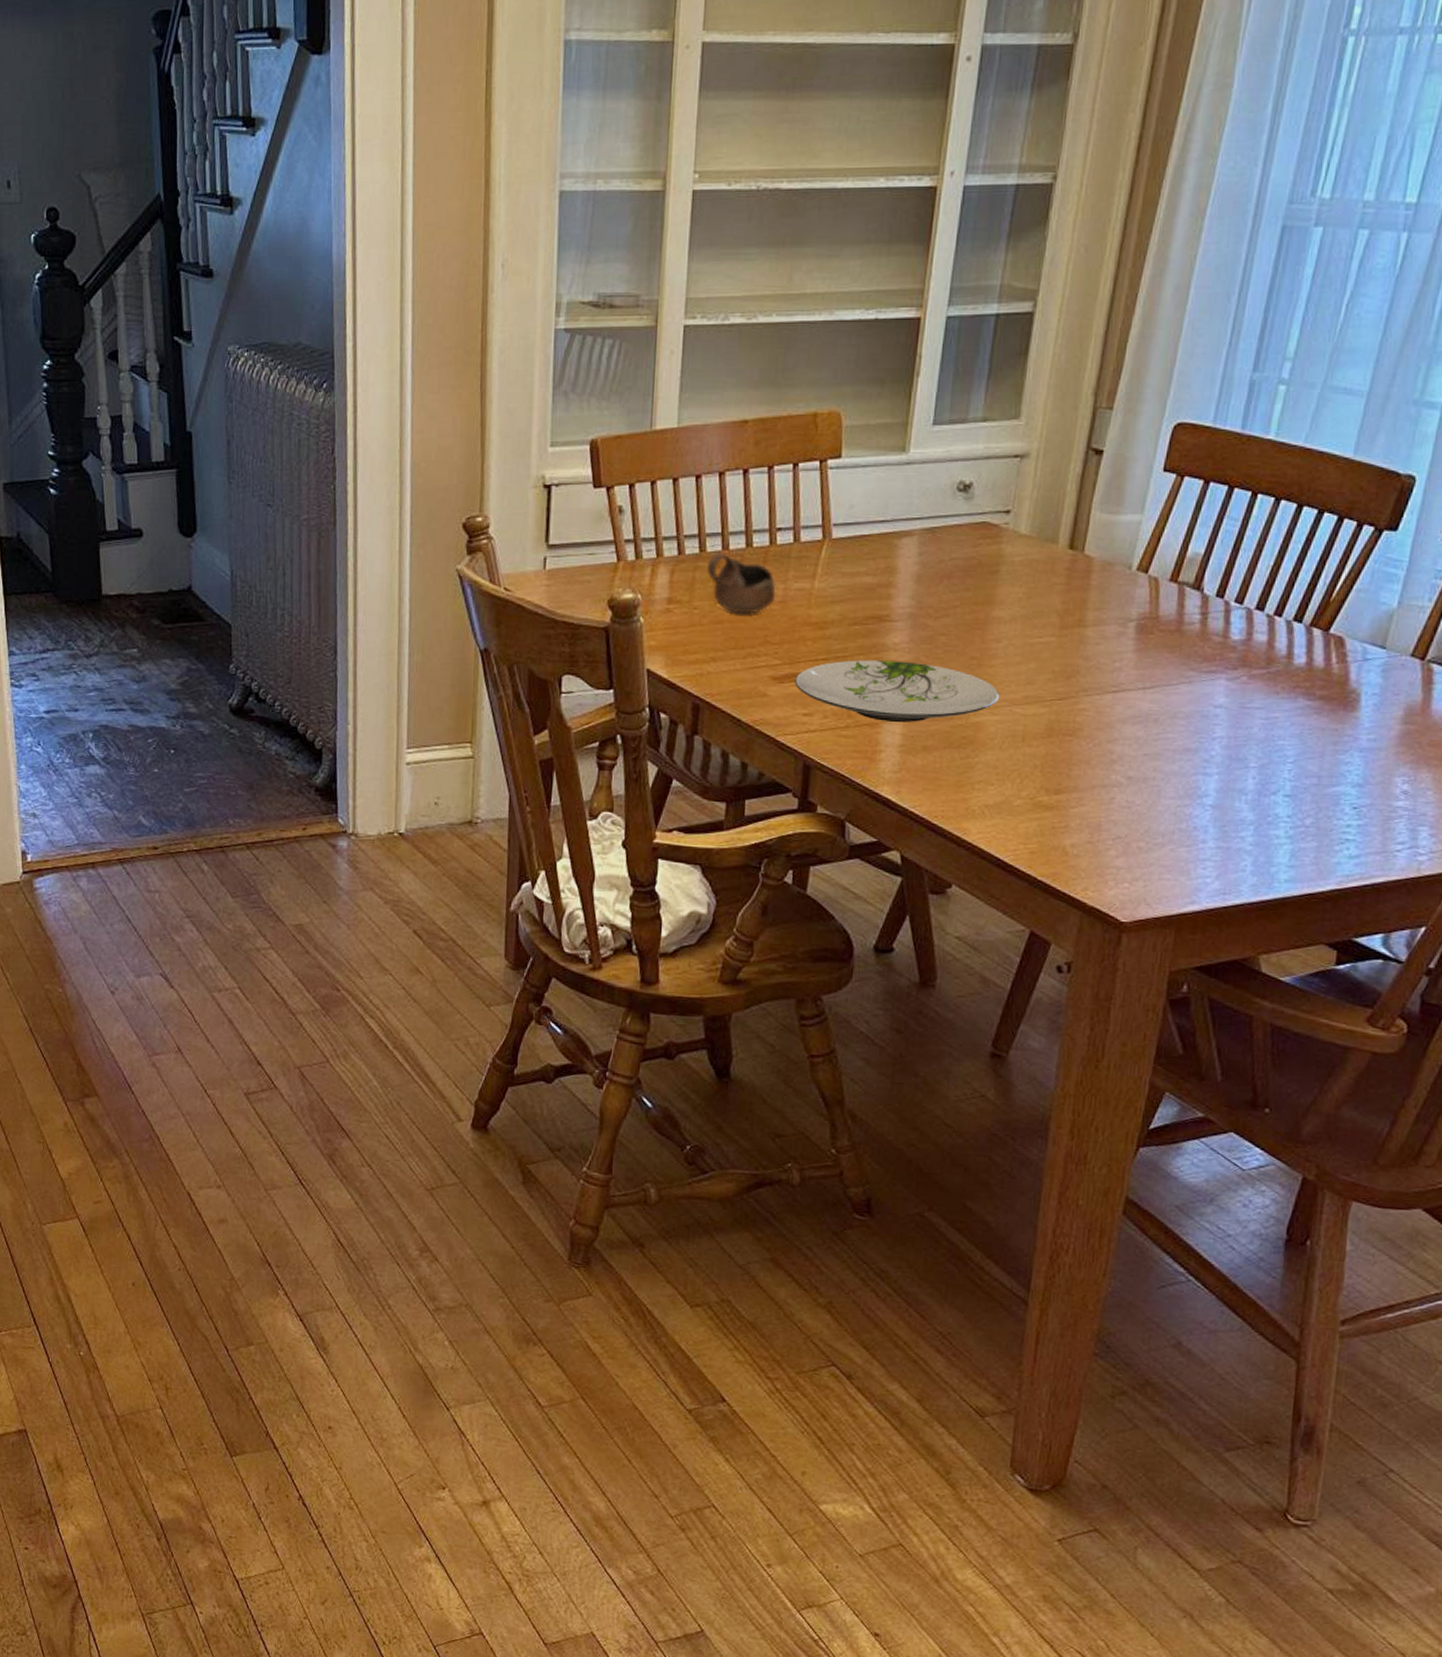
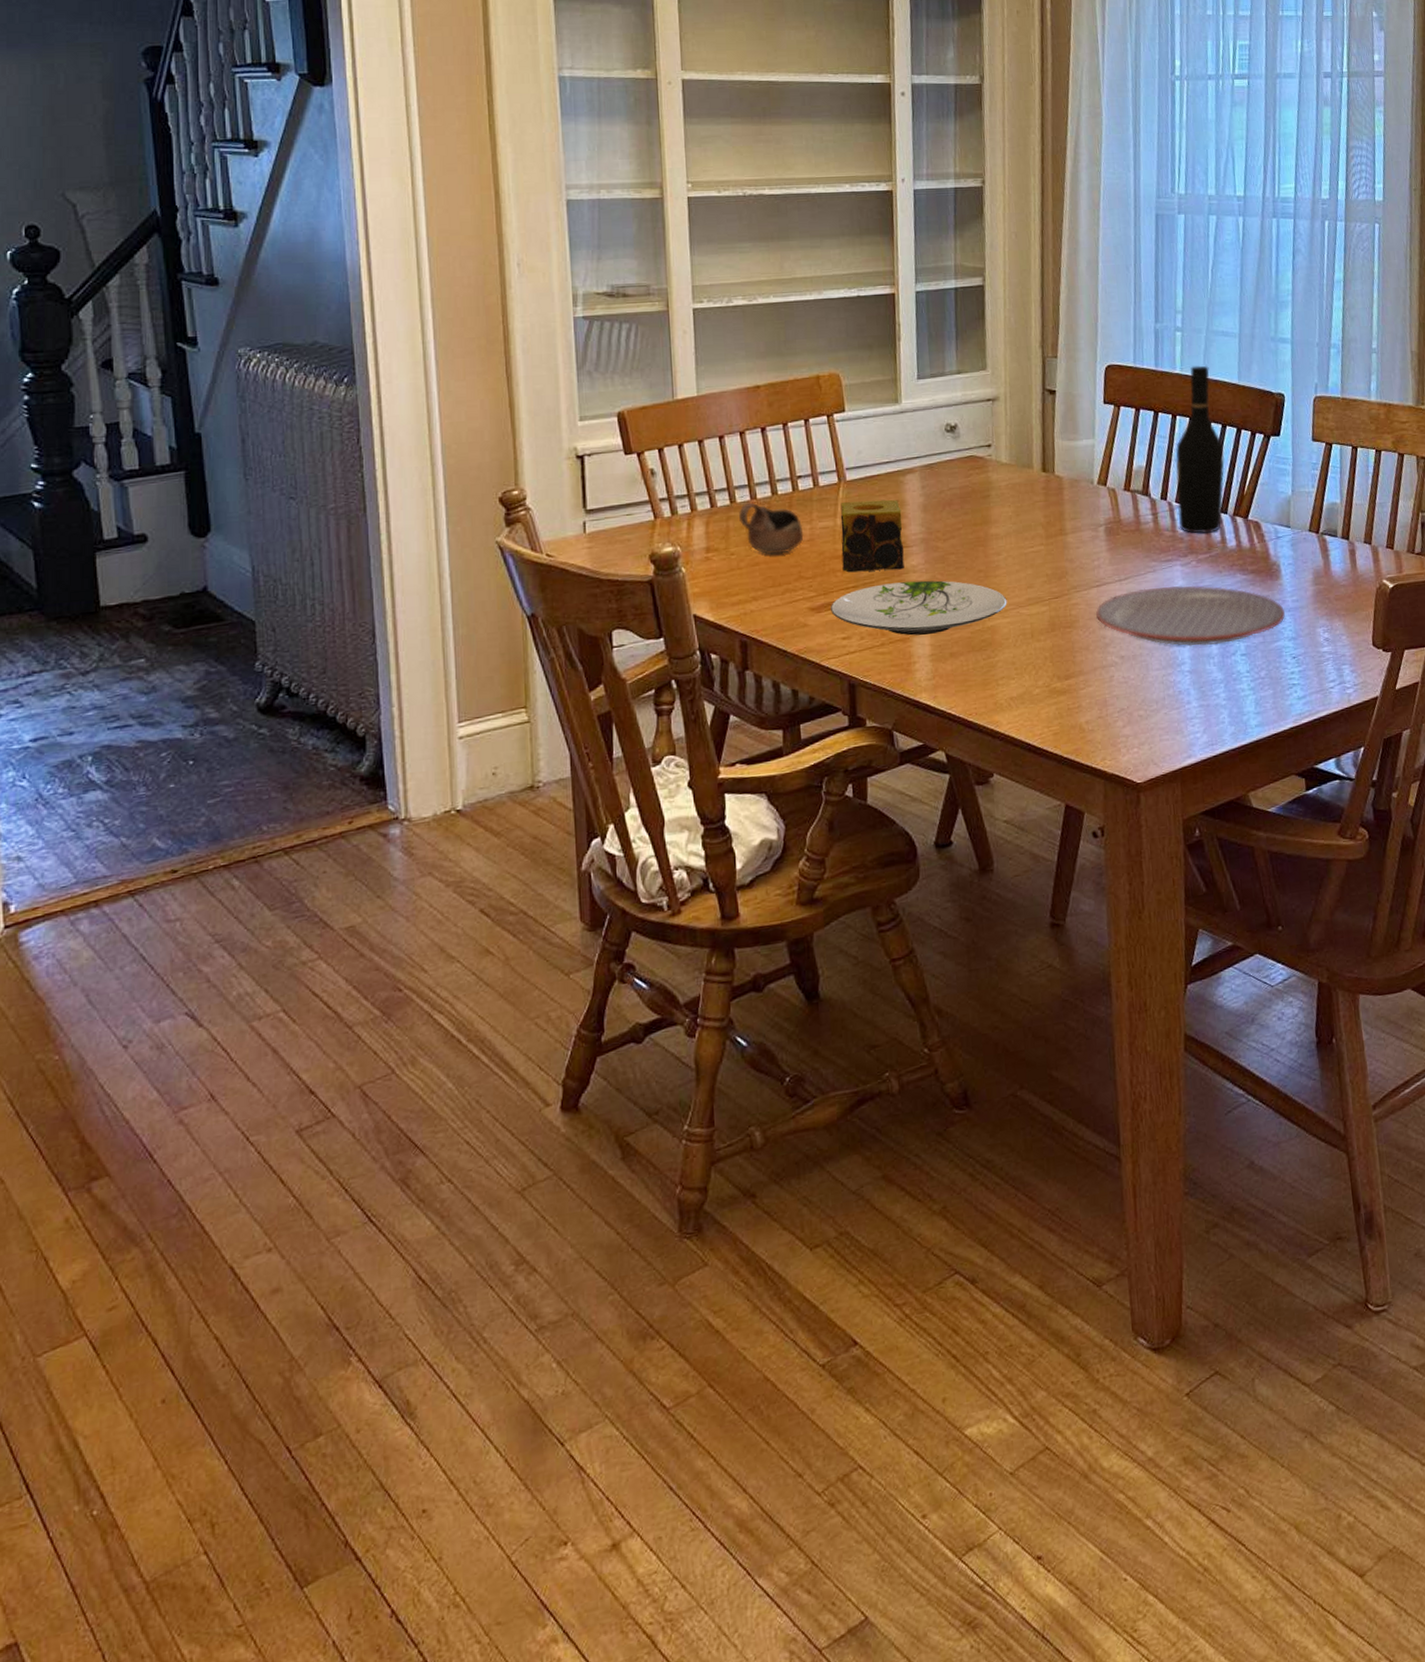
candle: none [814,563,891,646] -> present [840,499,904,573]
plate: none [1106,701,1354,779] -> present [1096,585,1285,646]
wine bottle: none [1235,431,1316,644] -> present [1176,365,1225,534]

